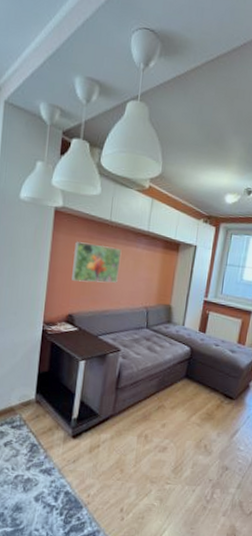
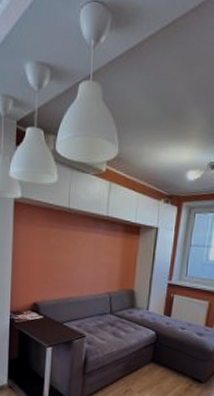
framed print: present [72,241,122,283] -> none [34,231,82,271]

